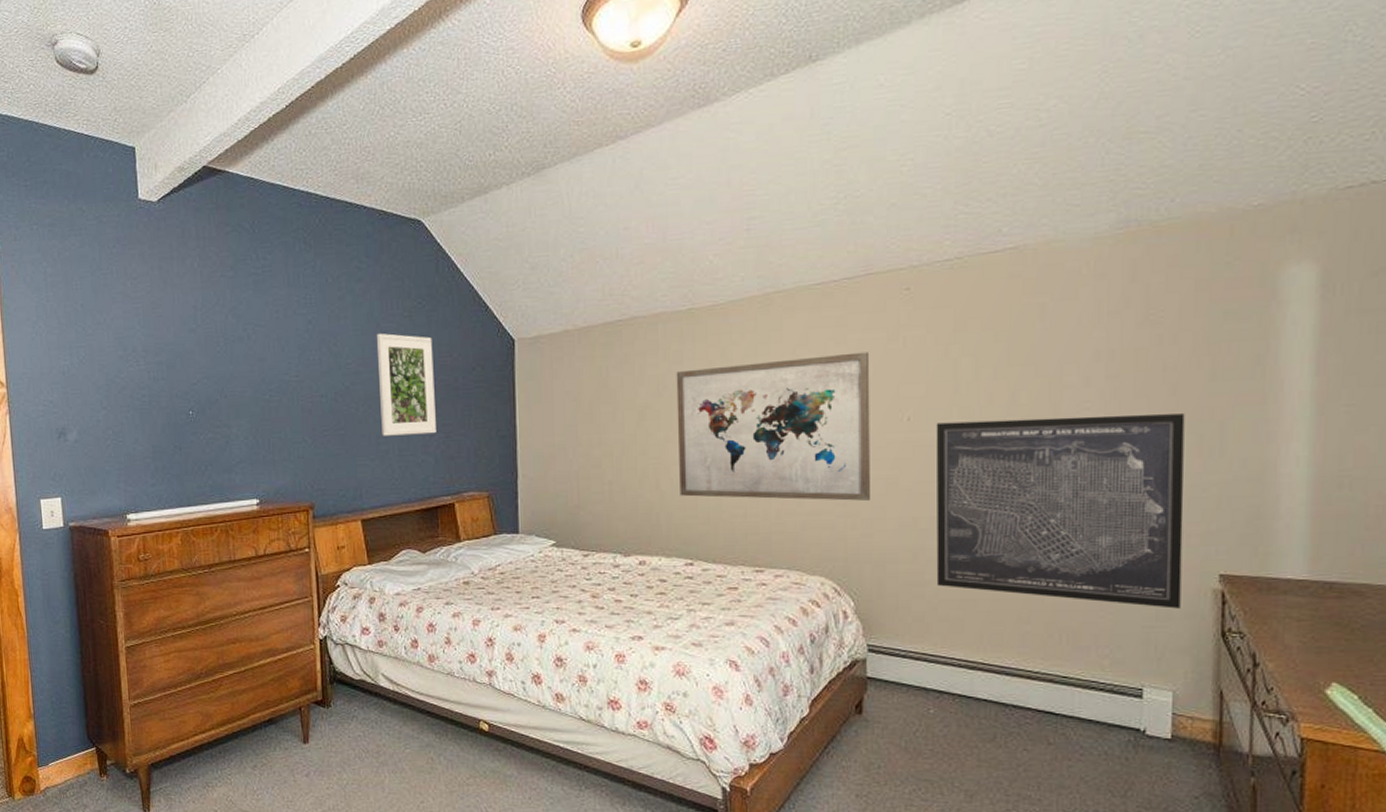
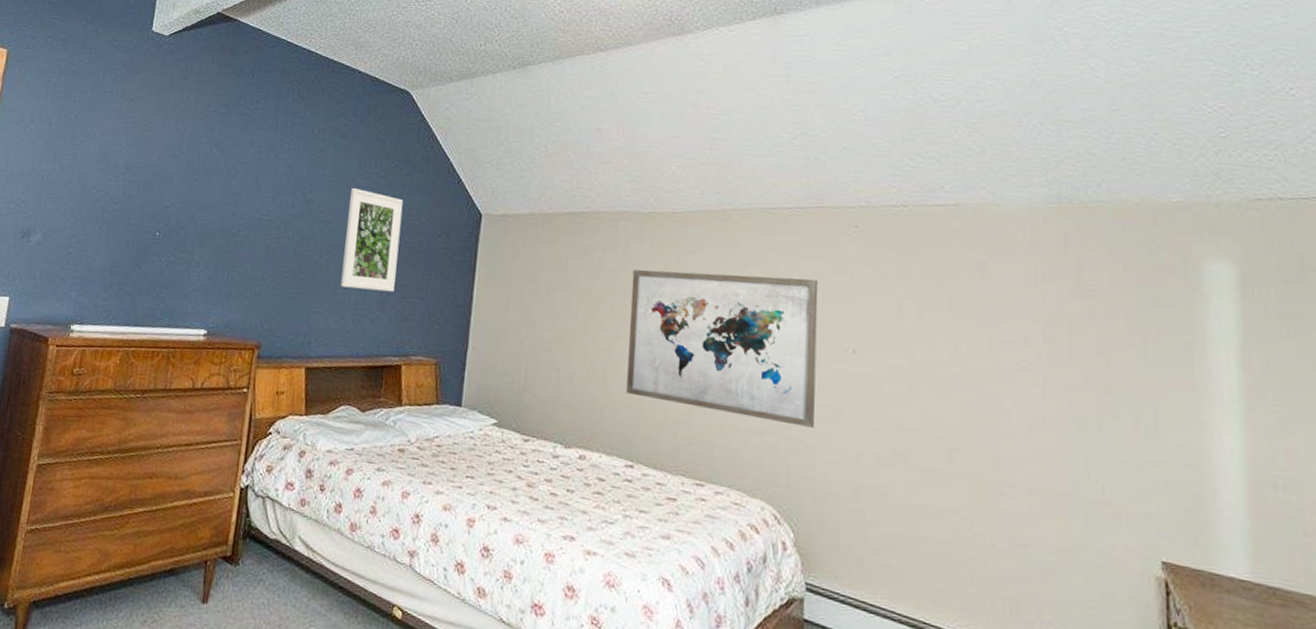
wall art: present [935,414,1185,609] -> none [877,359,1124,593]

